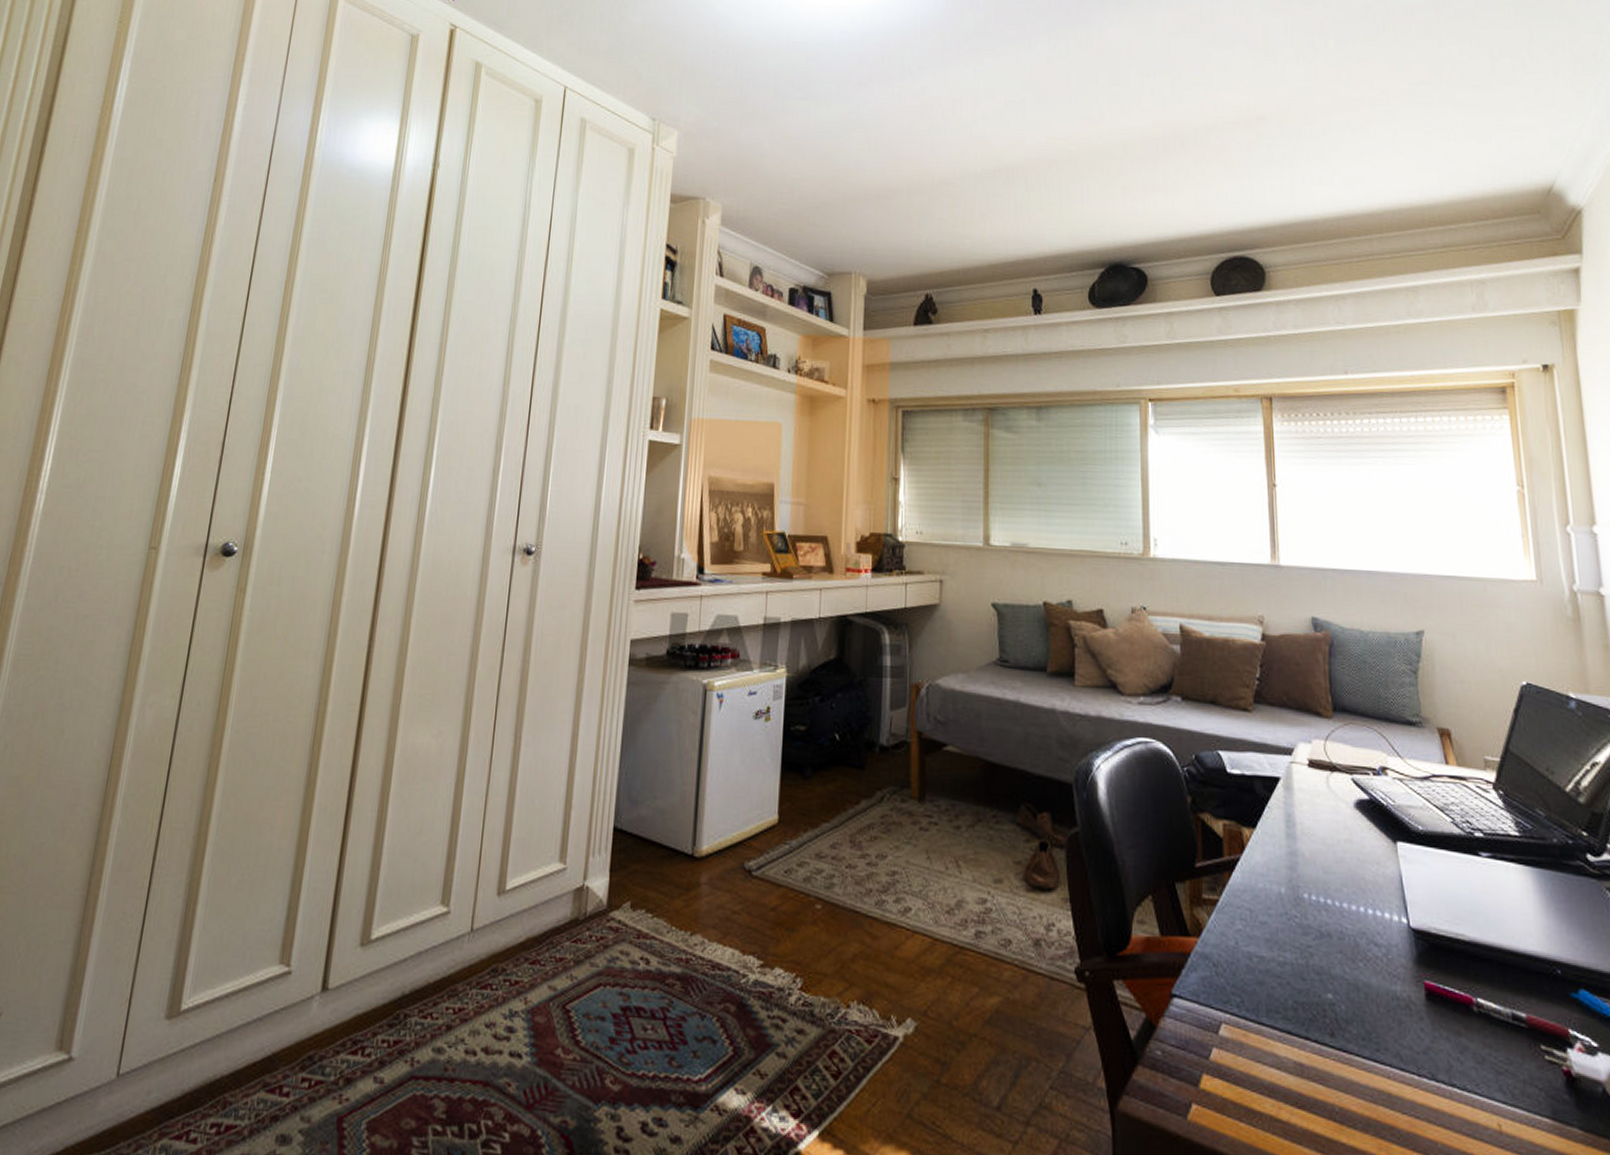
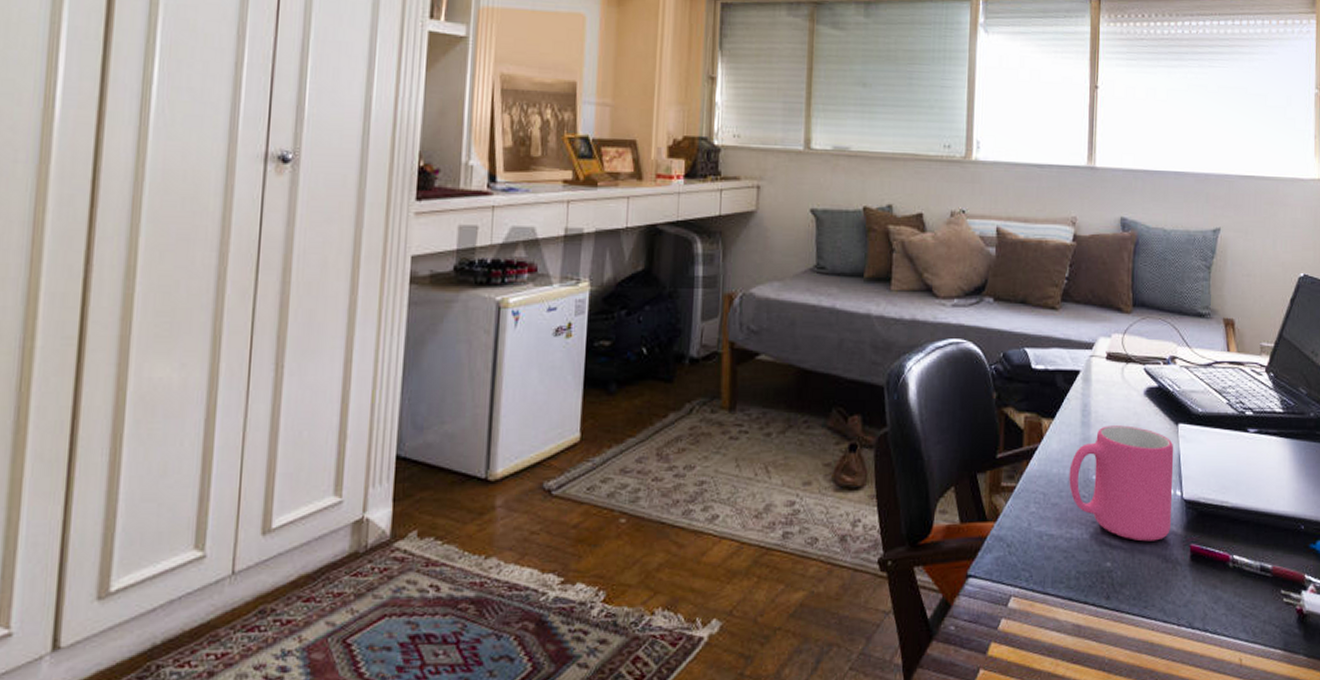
mug: none [1276,839,1399,974] -> present [1069,425,1174,542]

